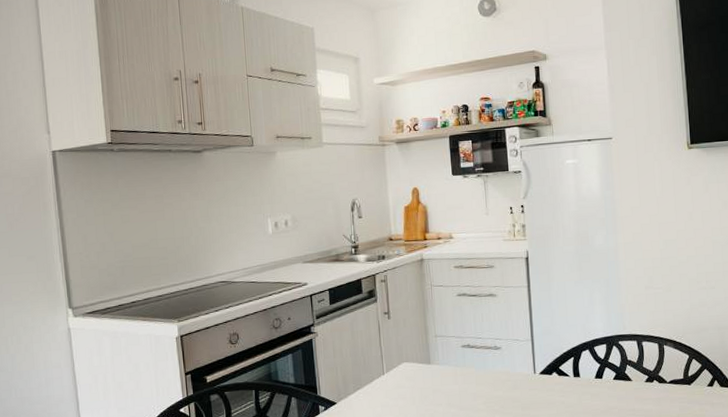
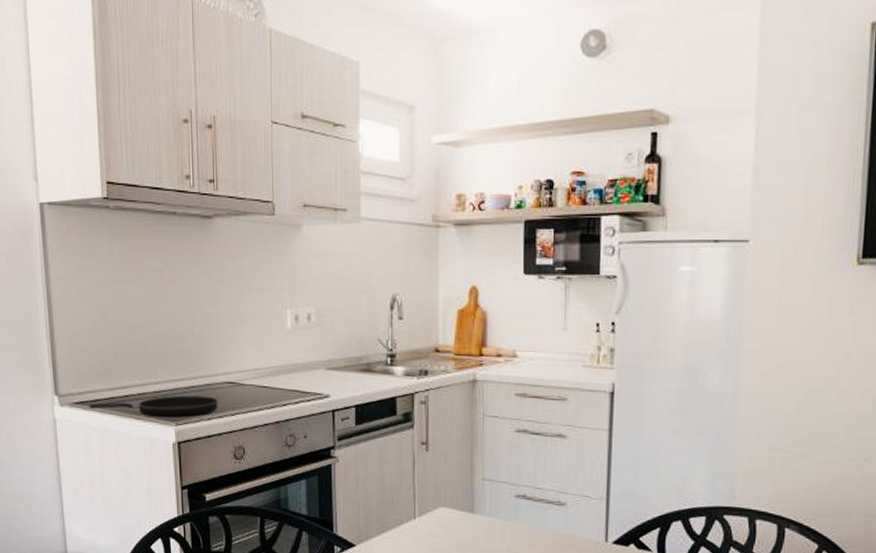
frying pan: none [100,294,214,318] -> present [89,395,218,418]

